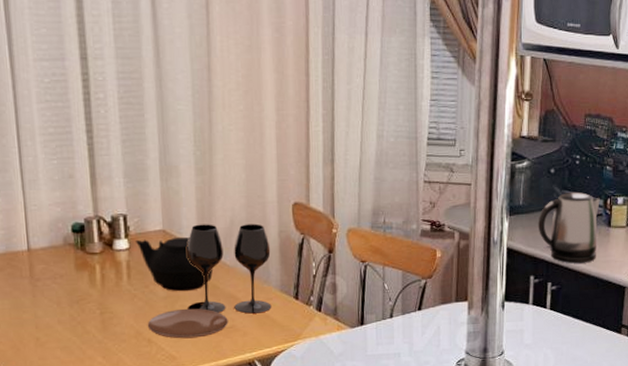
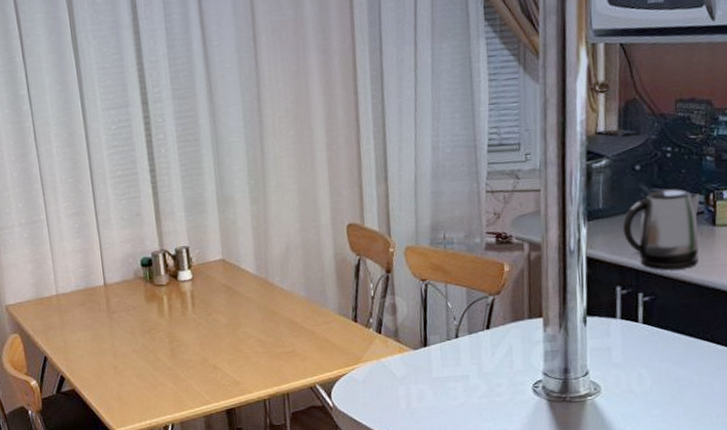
teapot: present [134,236,214,292] -> none [197,264,272,319]
plate: present [147,308,228,339] -> none [212,334,289,365]
wine glass: present [186,223,272,314] -> none [245,247,331,338]

